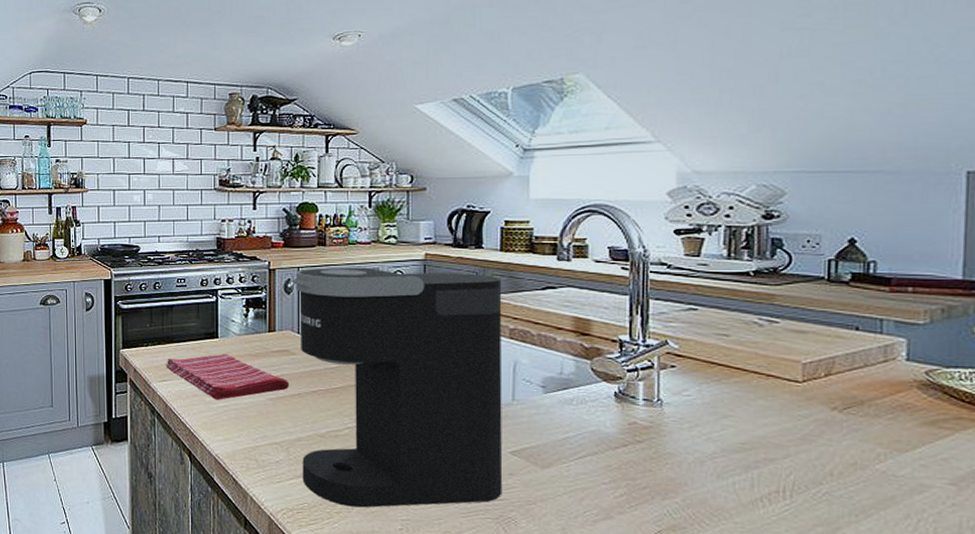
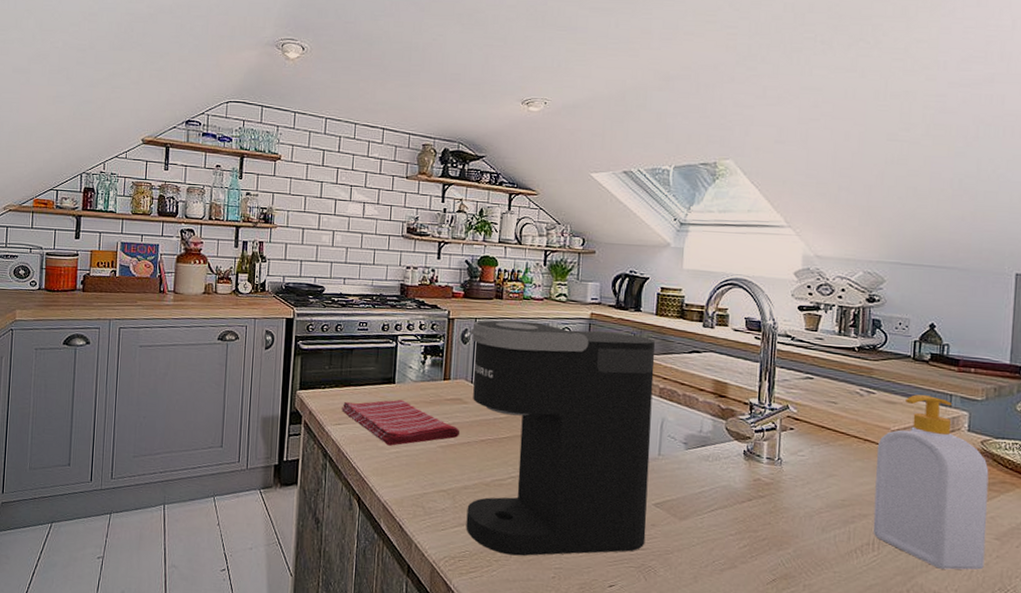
soap bottle: none [782,321,938,520] -> present [873,394,989,570]

